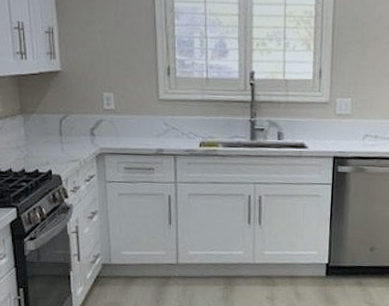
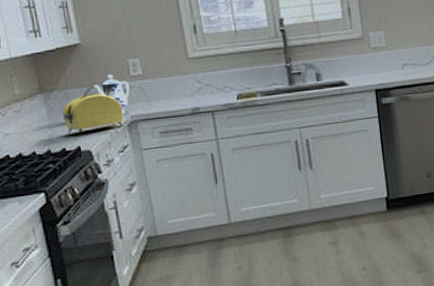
toaster: none [39,121,93,159] -> present [63,93,124,135]
teapot: none [69,104,102,145] -> present [93,74,130,114]

